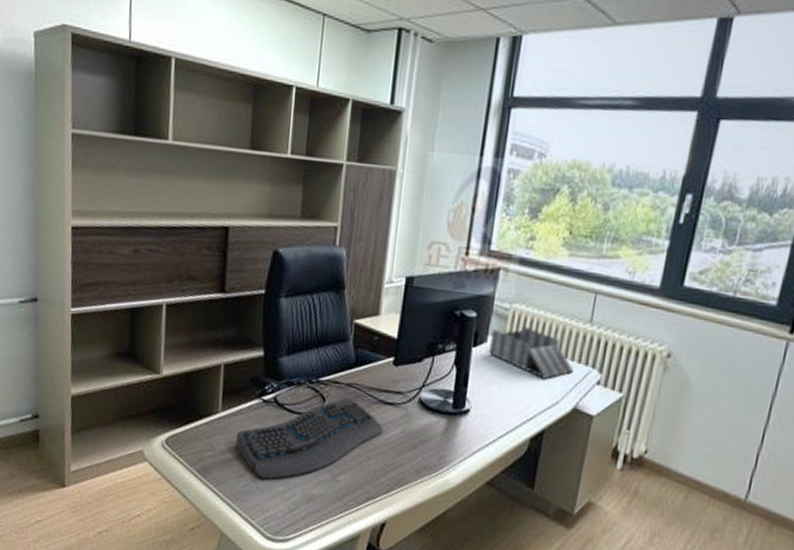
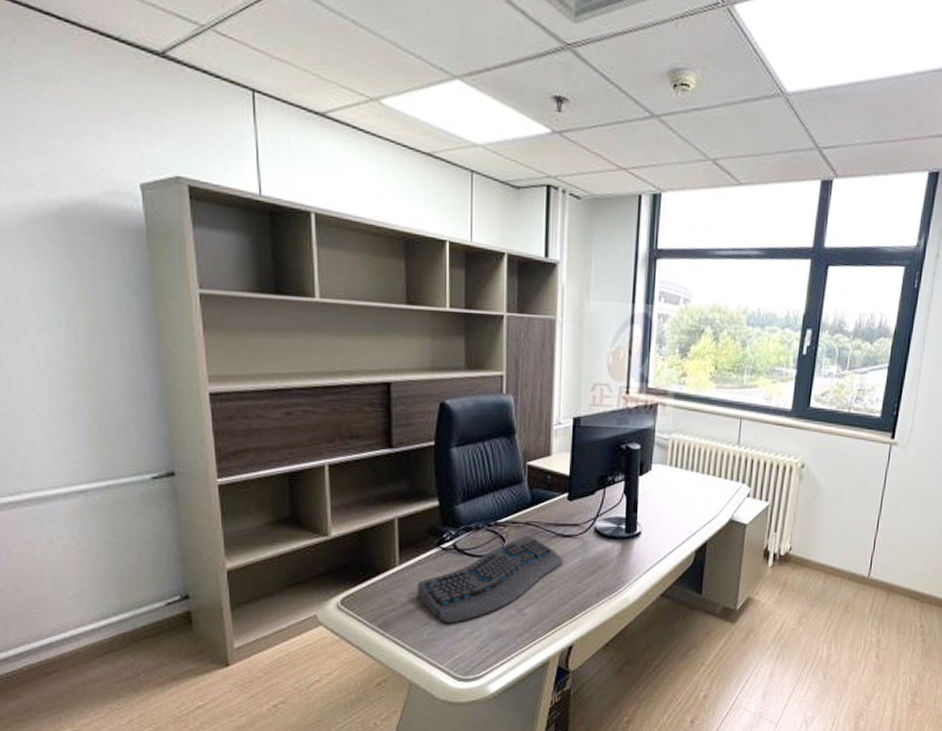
desk organizer: present [489,326,574,379] -> none [654,453,728,498]

